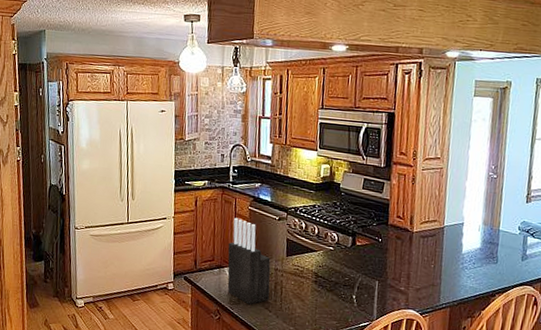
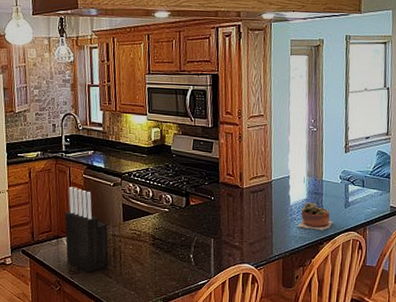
succulent plant: none [468,250,508,282] -> present [297,201,333,230]

